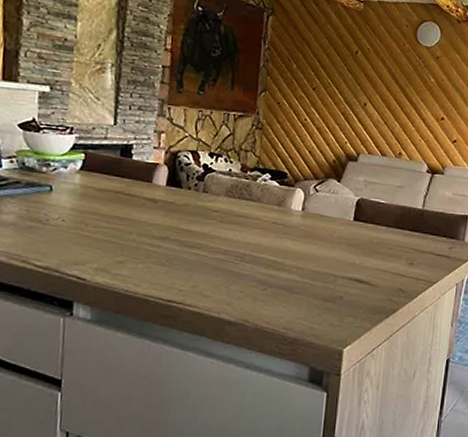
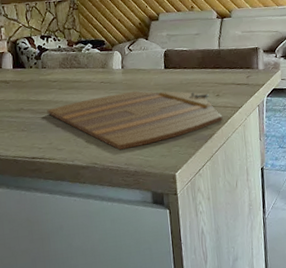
cutting board: none [198,240,413,310] -> present [47,91,223,151]

